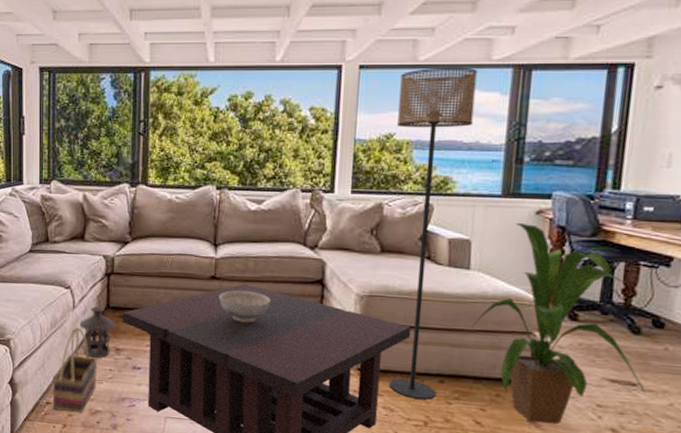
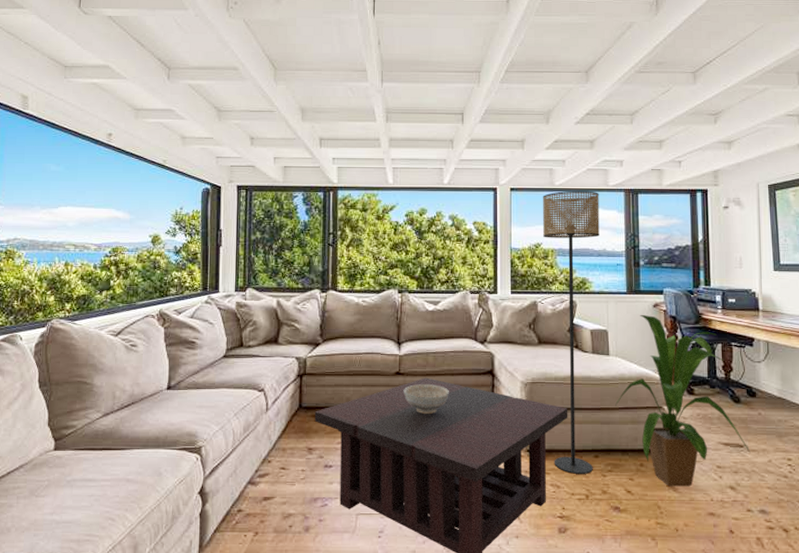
basket: present [53,327,98,413] -> none [245,429,290,518]
lantern: present [80,295,115,358] -> none [273,396,307,459]

